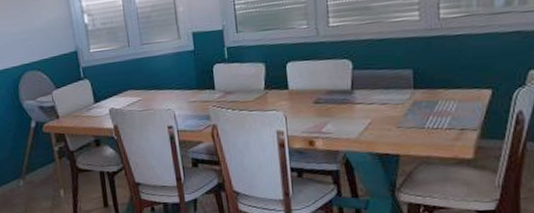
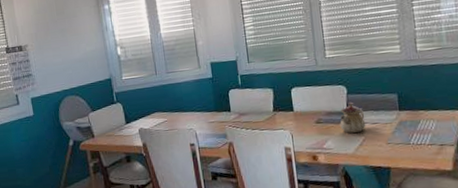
teapot: none [342,78,373,115] -> present [340,102,366,133]

